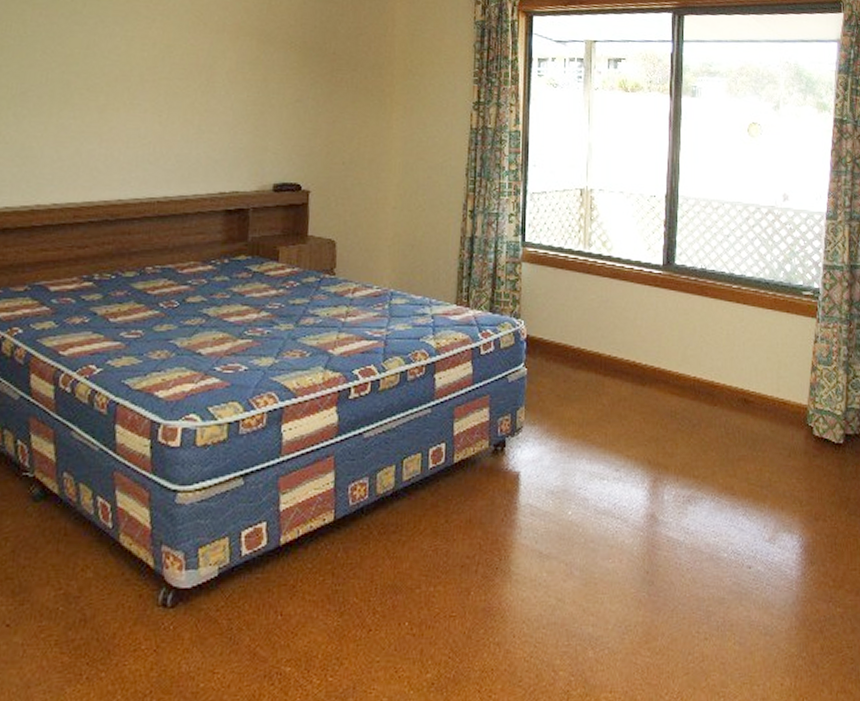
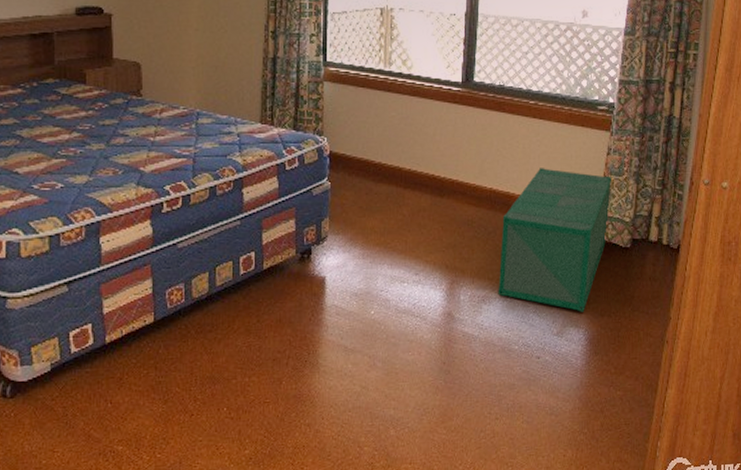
storage bin: none [704,356,820,516] -> present [498,168,611,312]

